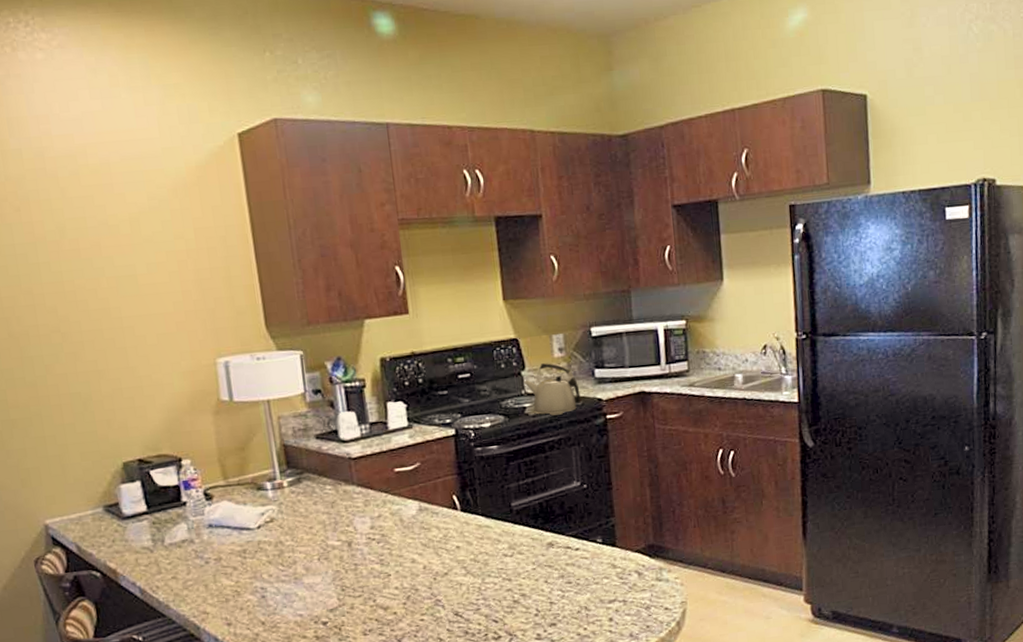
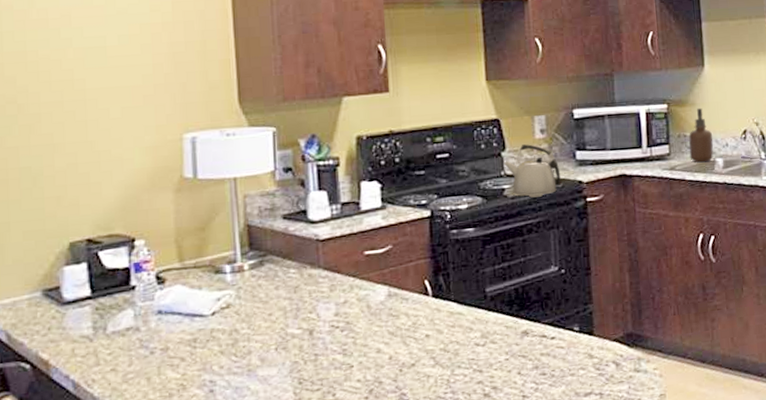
soap dispenser: none [708,323,733,379] -> present [689,107,714,163]

